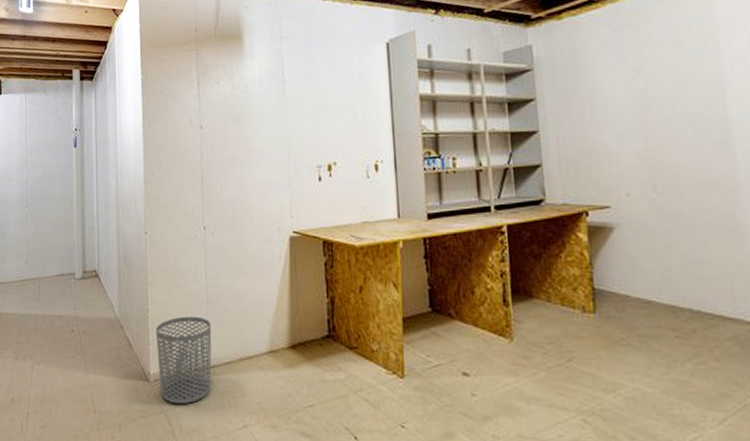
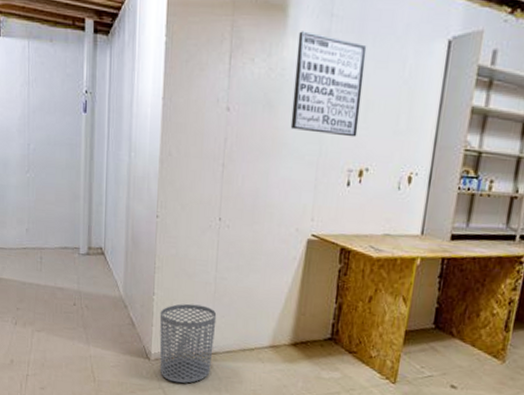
wall art: none [255,53,320,137] -> present [290,31,367,137]

